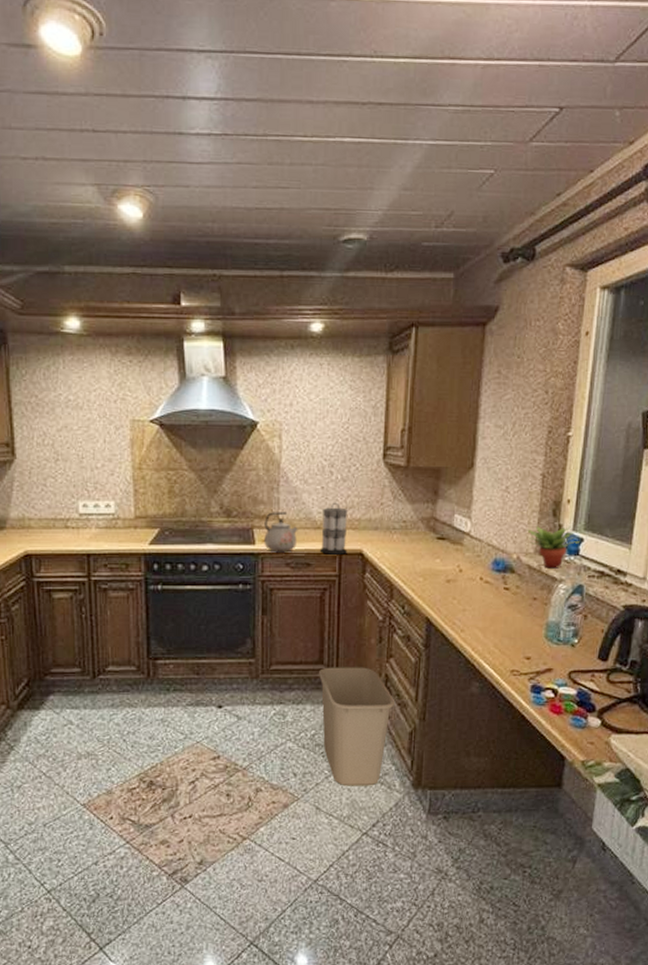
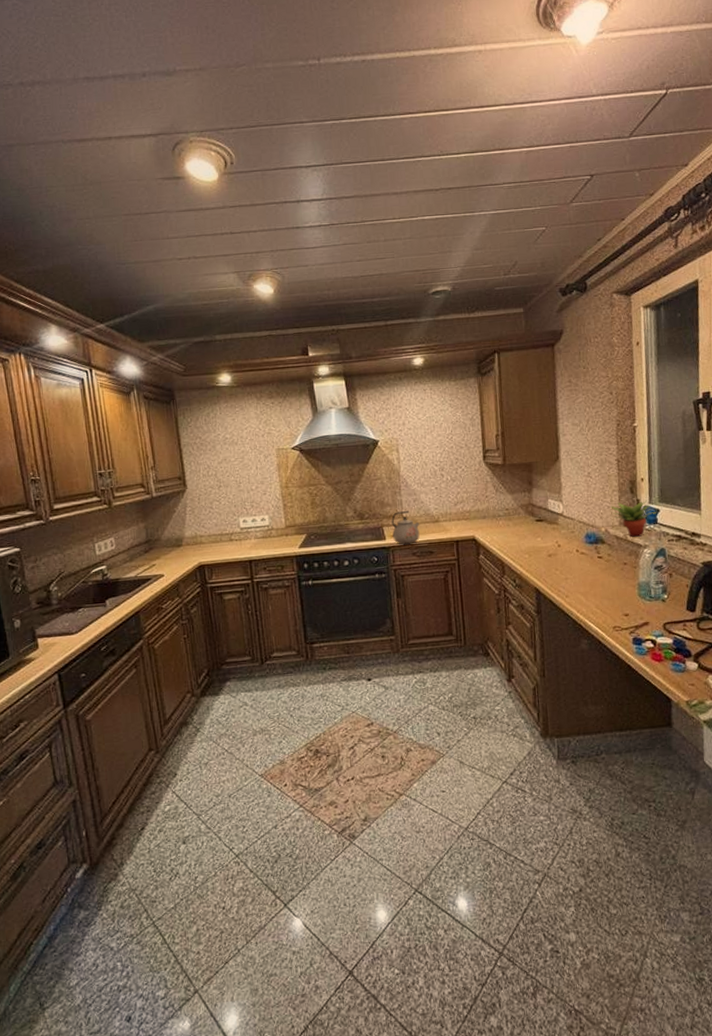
garbage can: present [319,667,396,786] -> none [450,635,518,741]
spice rack: present [321,502,348,555] -> none [438,498,461,543]

